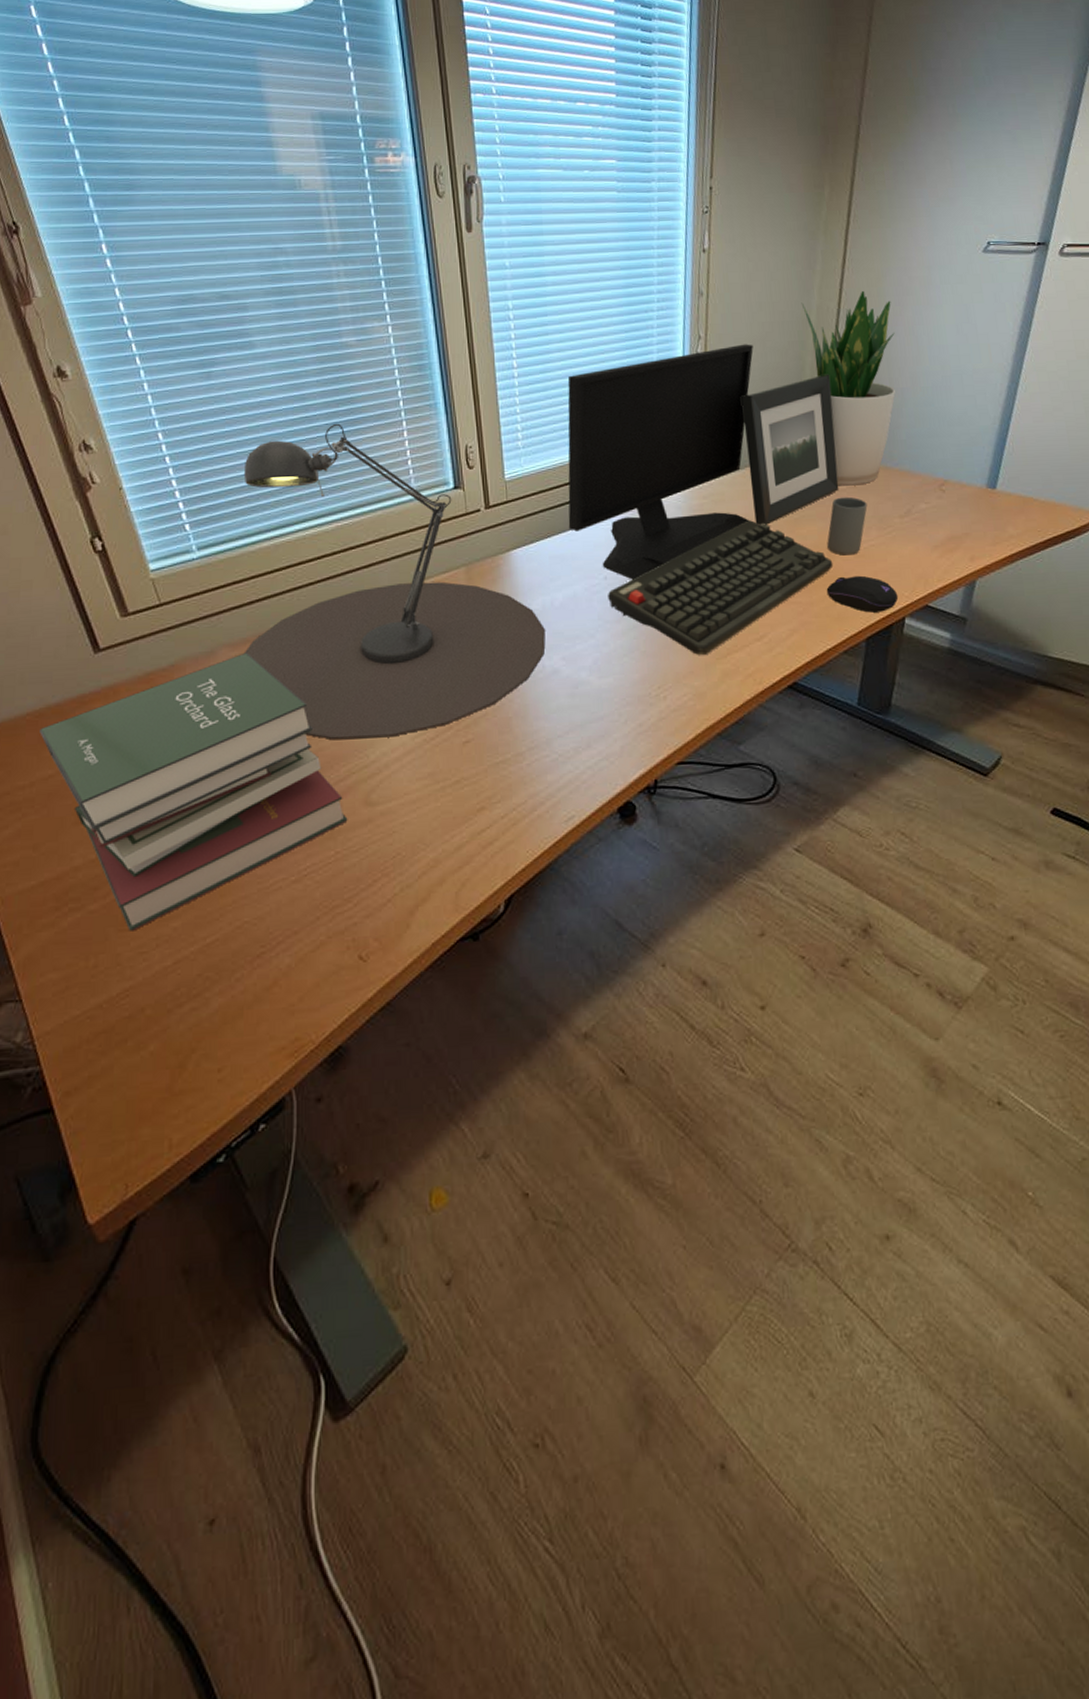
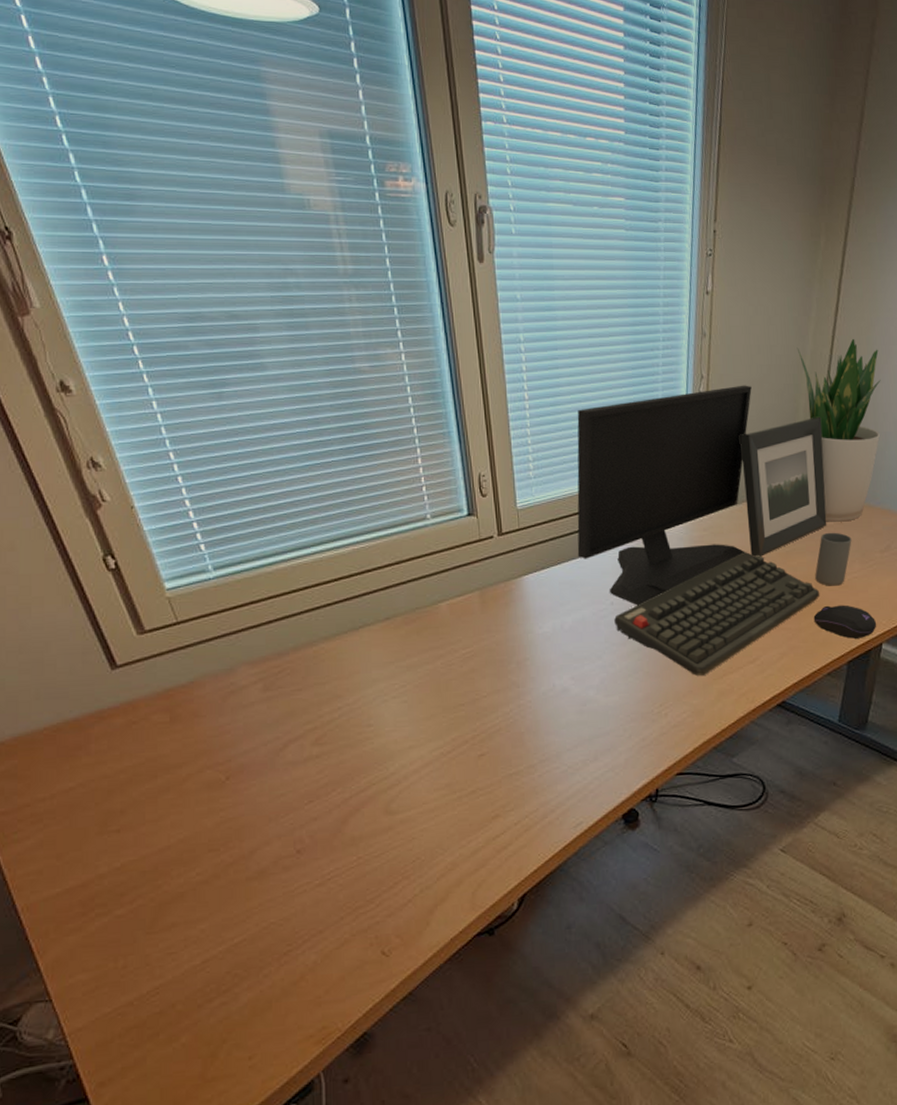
books: present [39,652,348,931] -> none [58,670,369,934]
desk lamp: present [243,423,546,740] -> none [258,448,556,754]

